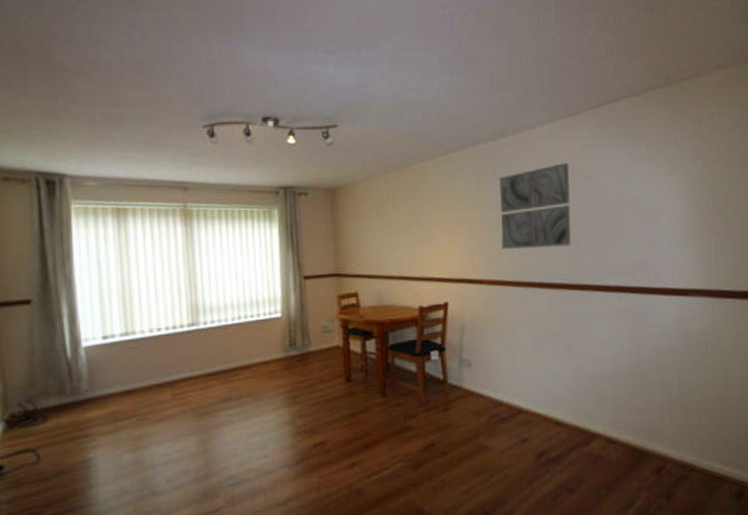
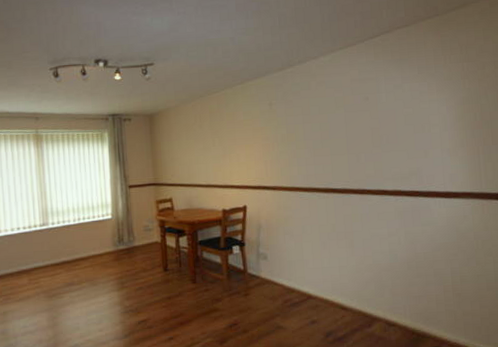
wall art: present [498,163,572,250] -> none [288,86,352,161]

